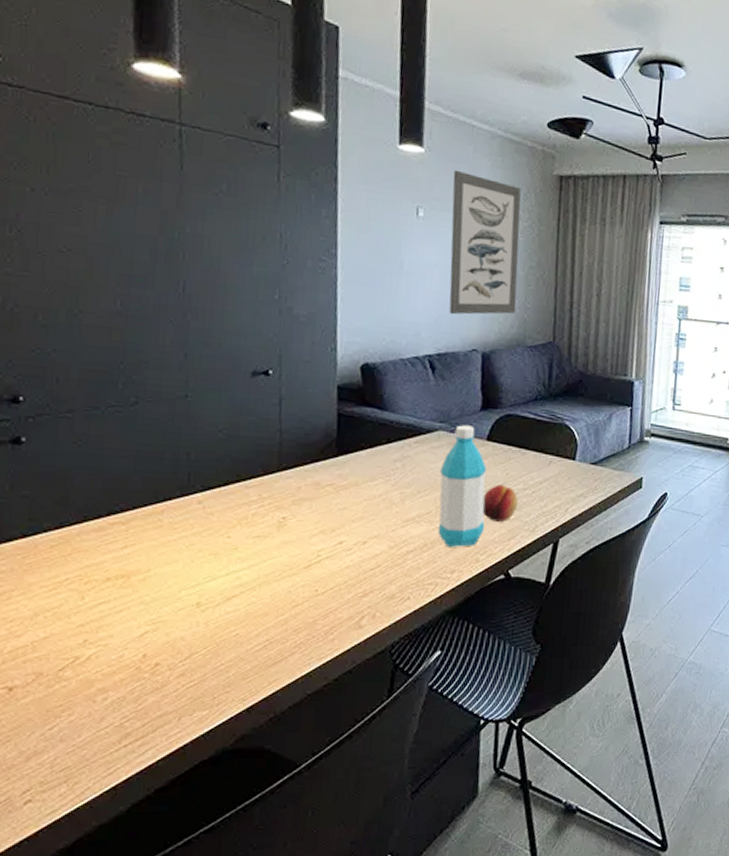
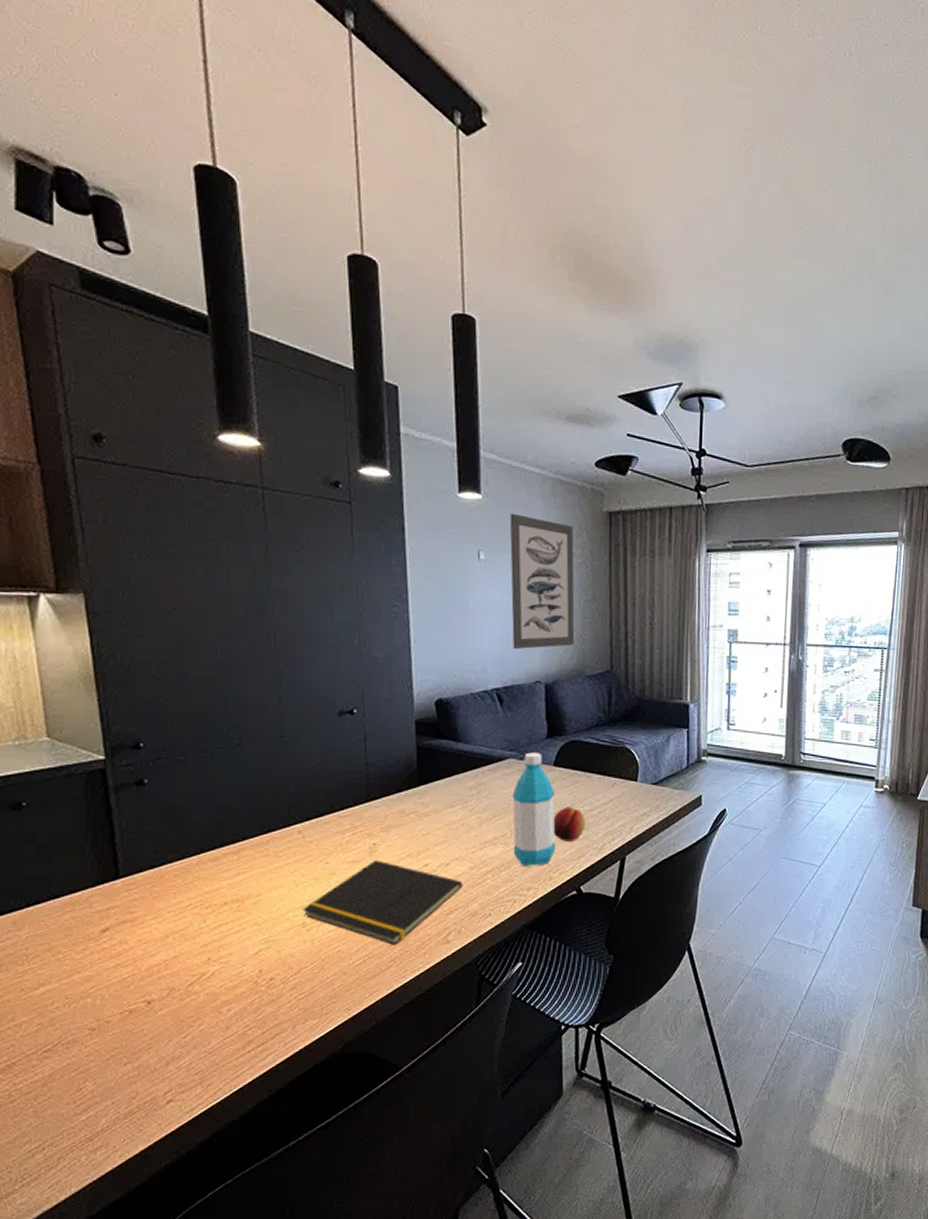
notepad: none [197,535,381,629] -> present [302,860,463,945]

